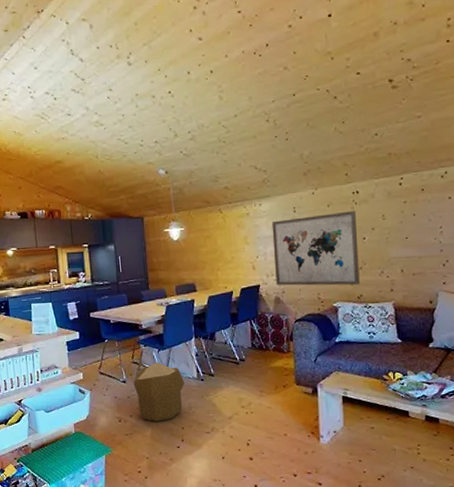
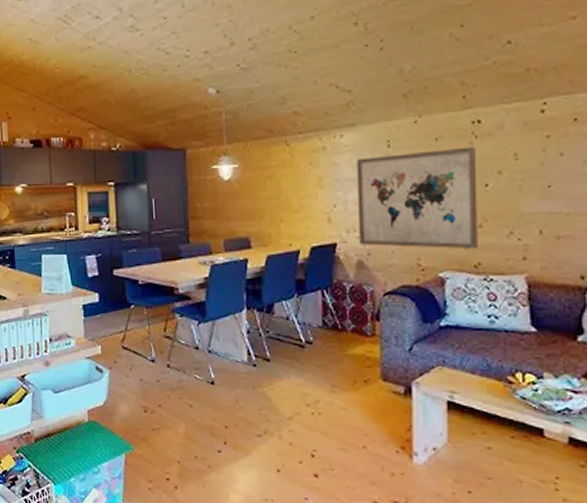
pouf: present [133,361,185,422] -> none [164,337,231,416]

